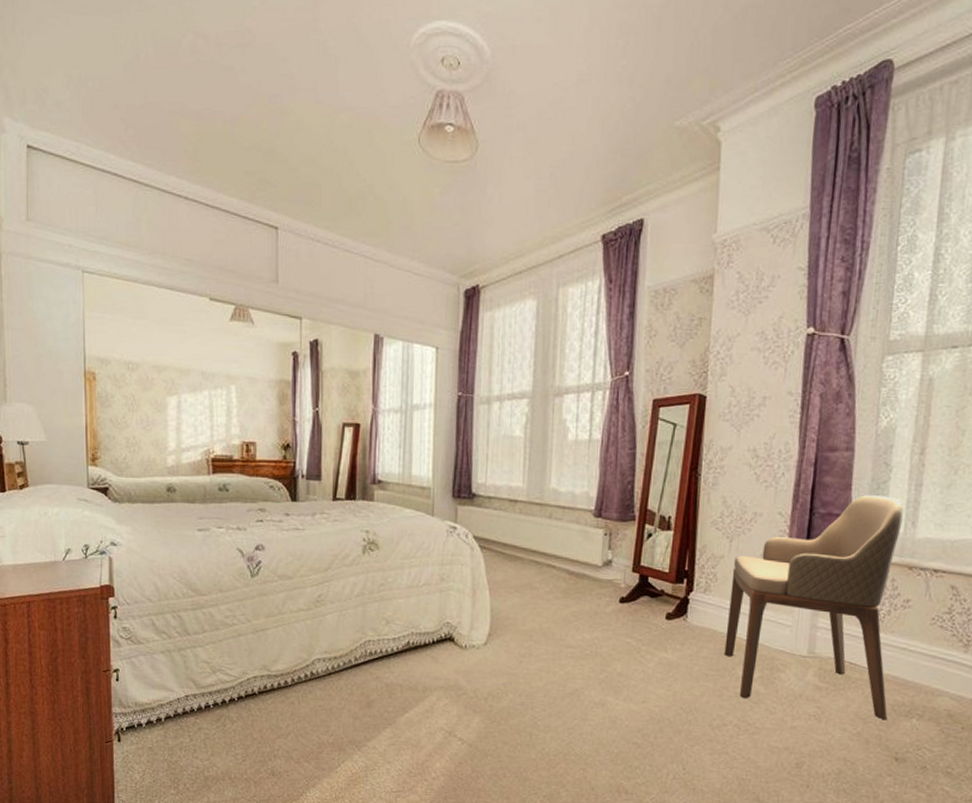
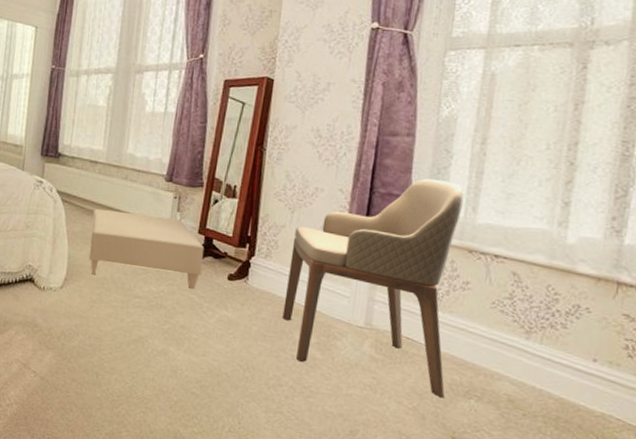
ottoman: none [514,553,640,632] -> present [89,209,205,289]

